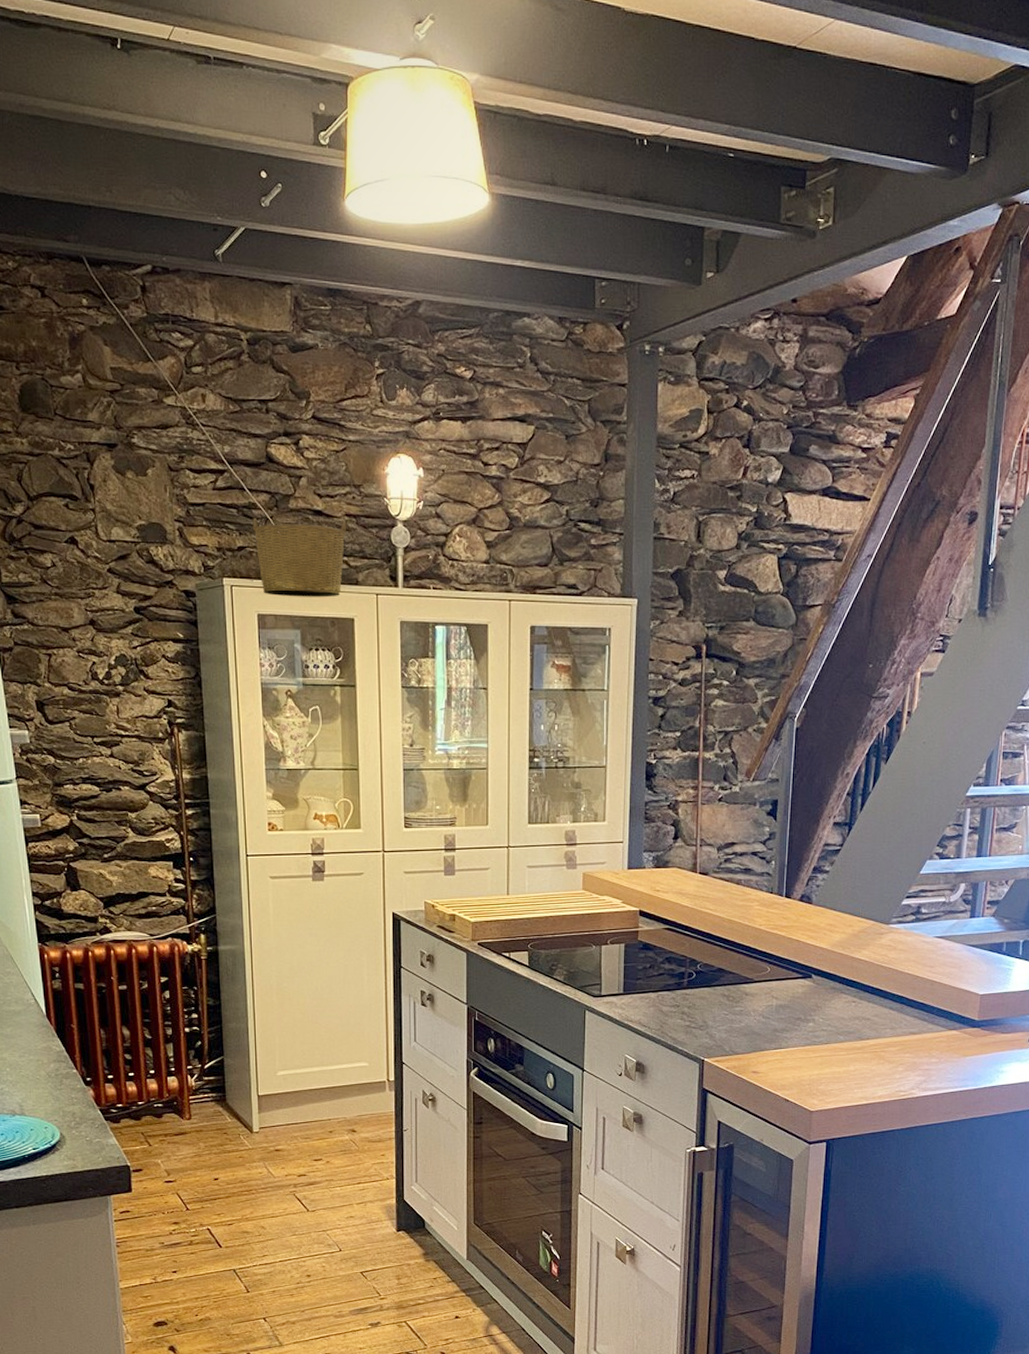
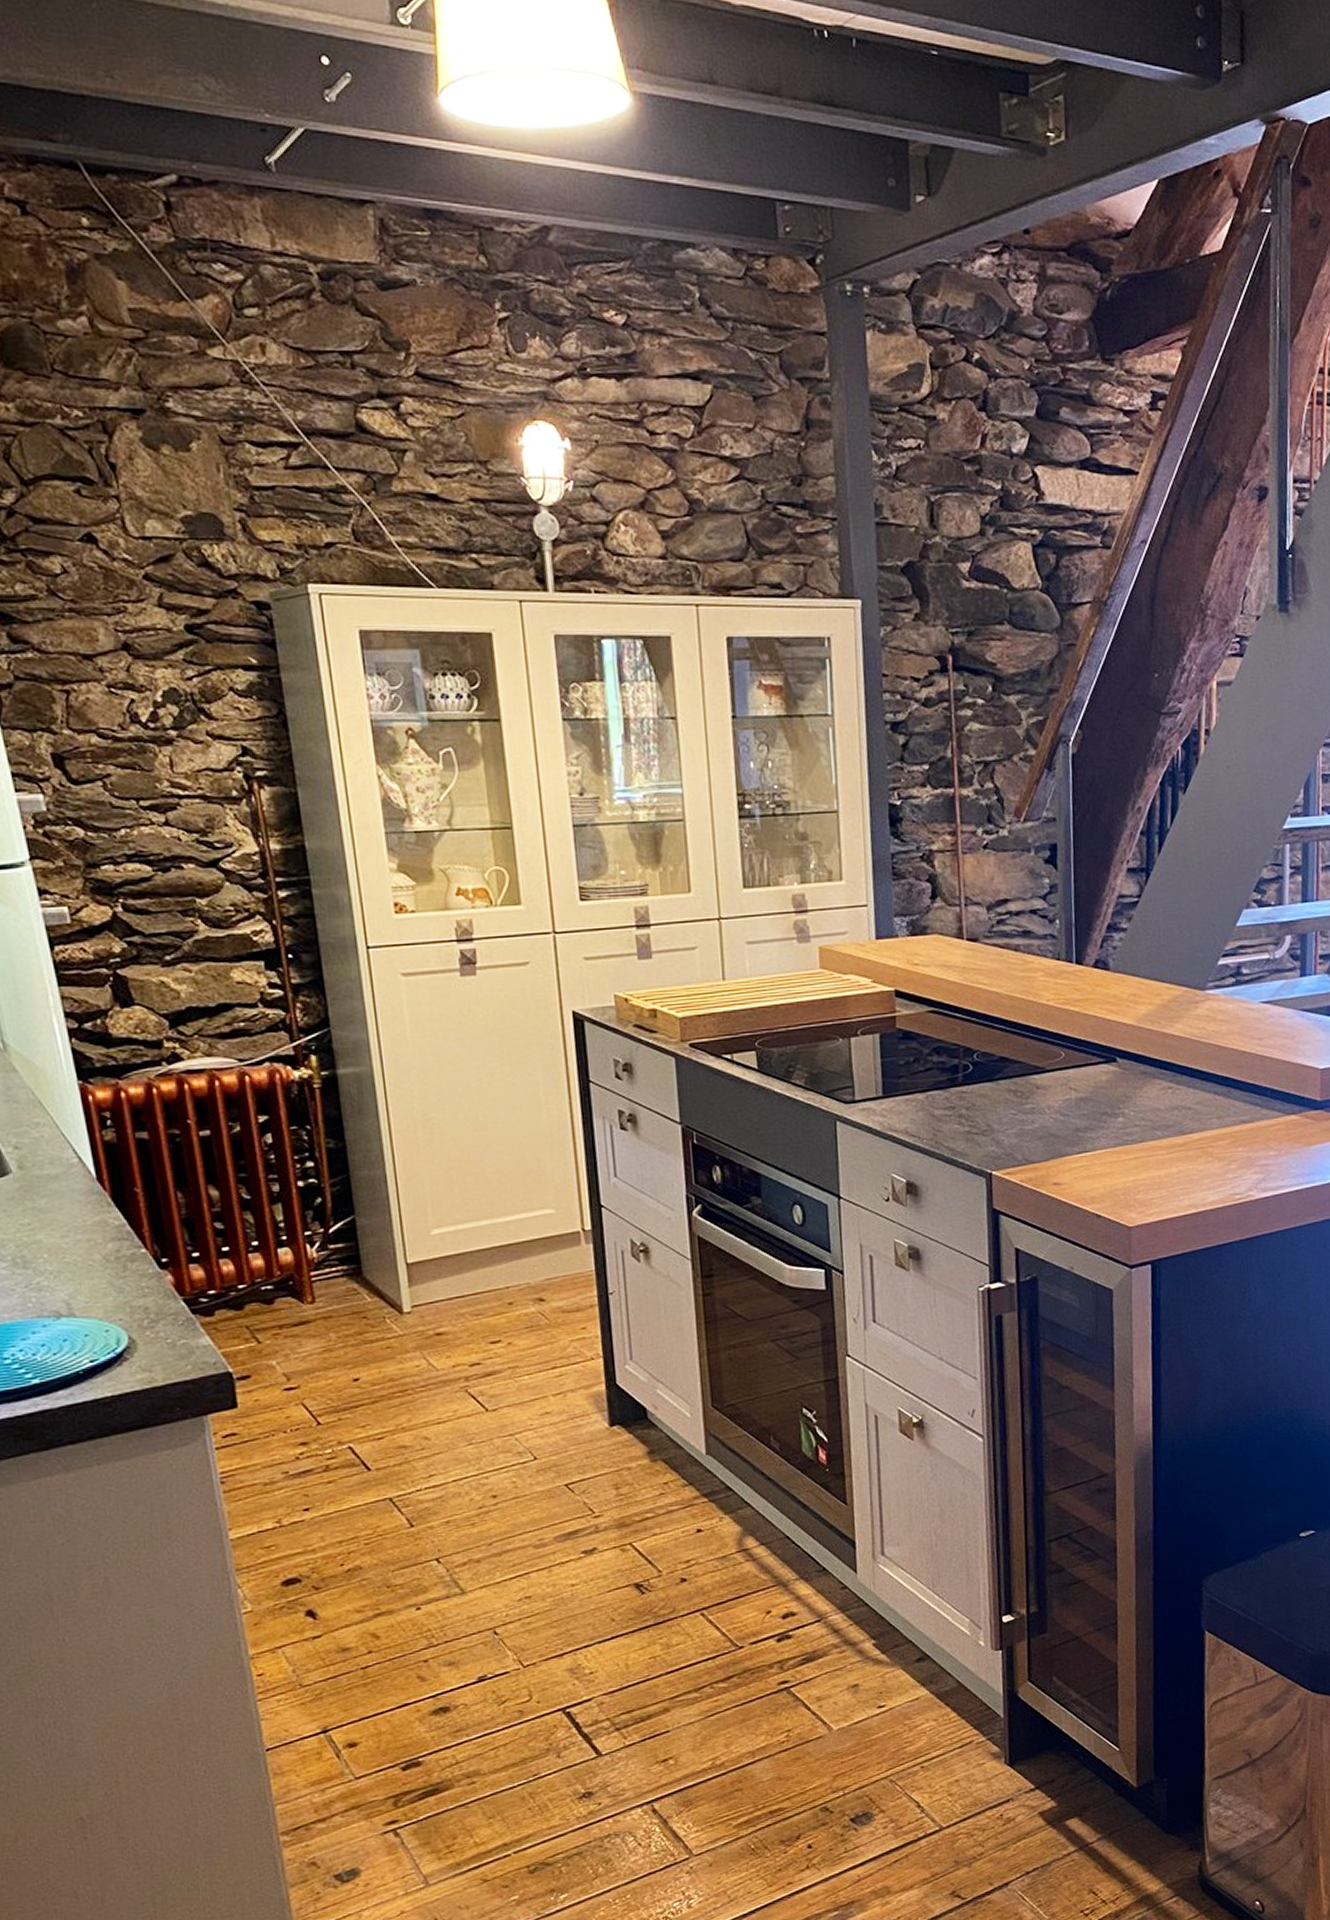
basket: present [253,517,346,597] -> none [343,504,472,607]

